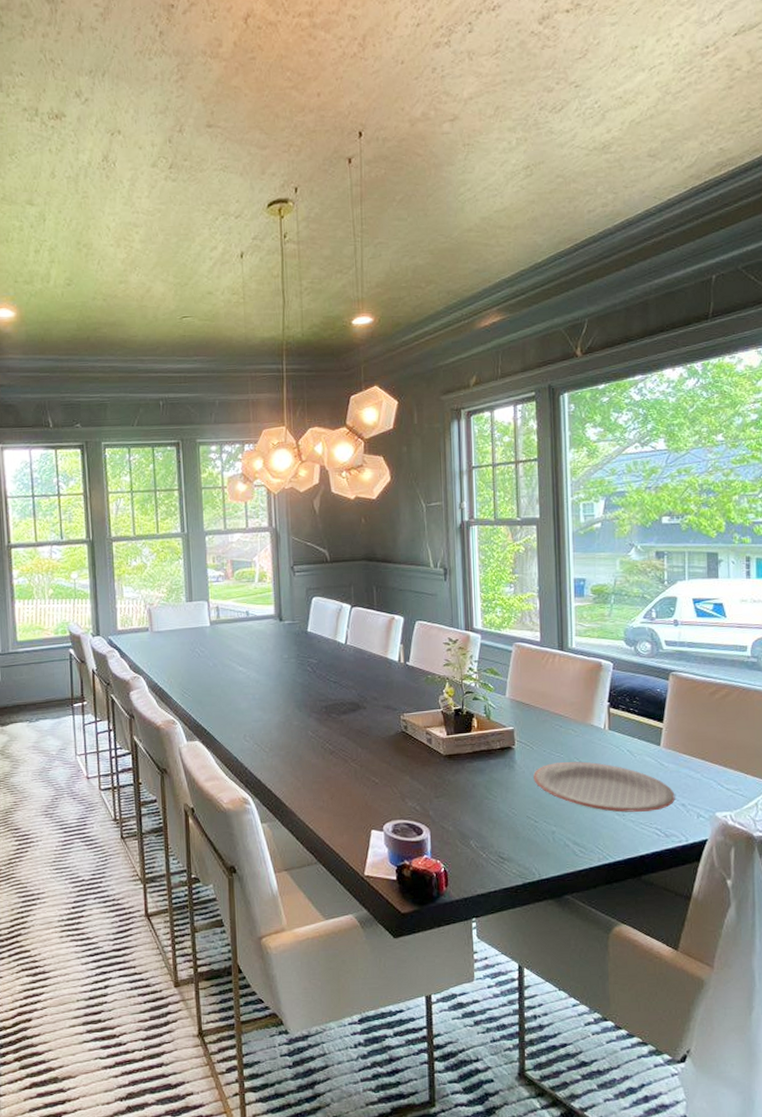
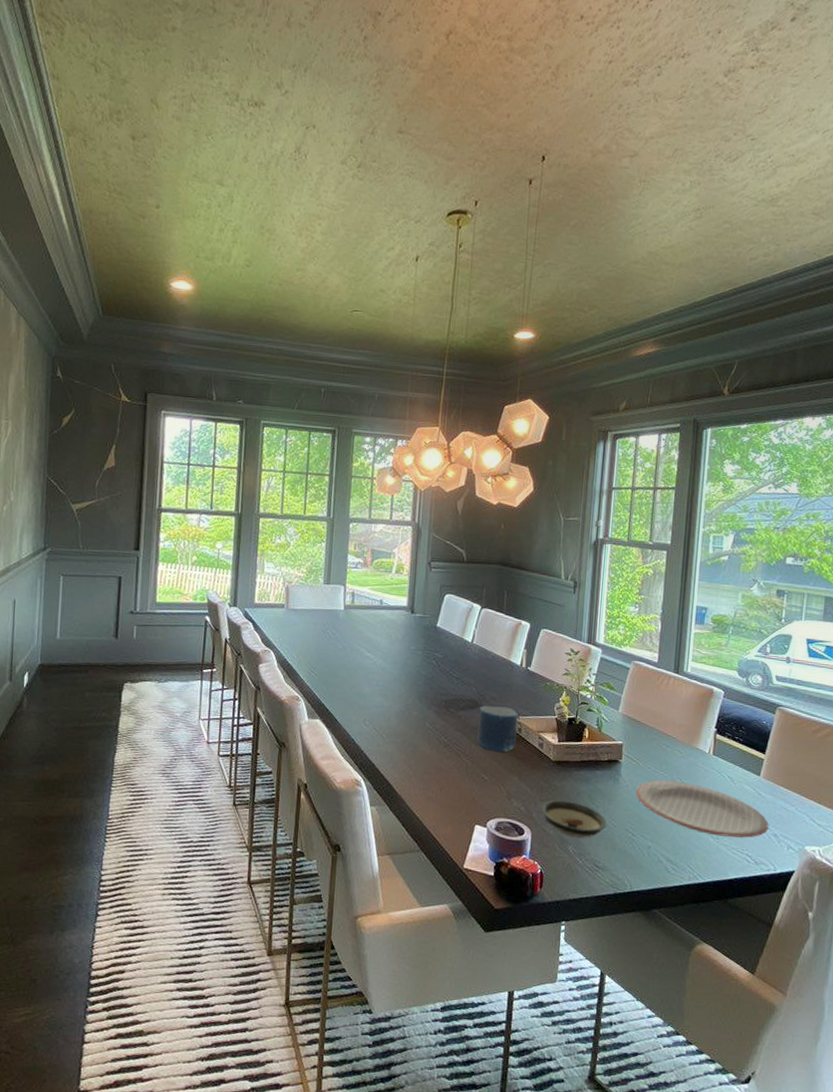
candle: none [362,705,403,752] -> present [477,705,518,752]
saucer: none [437,794,507,830] -> present [541,799,607,838]

